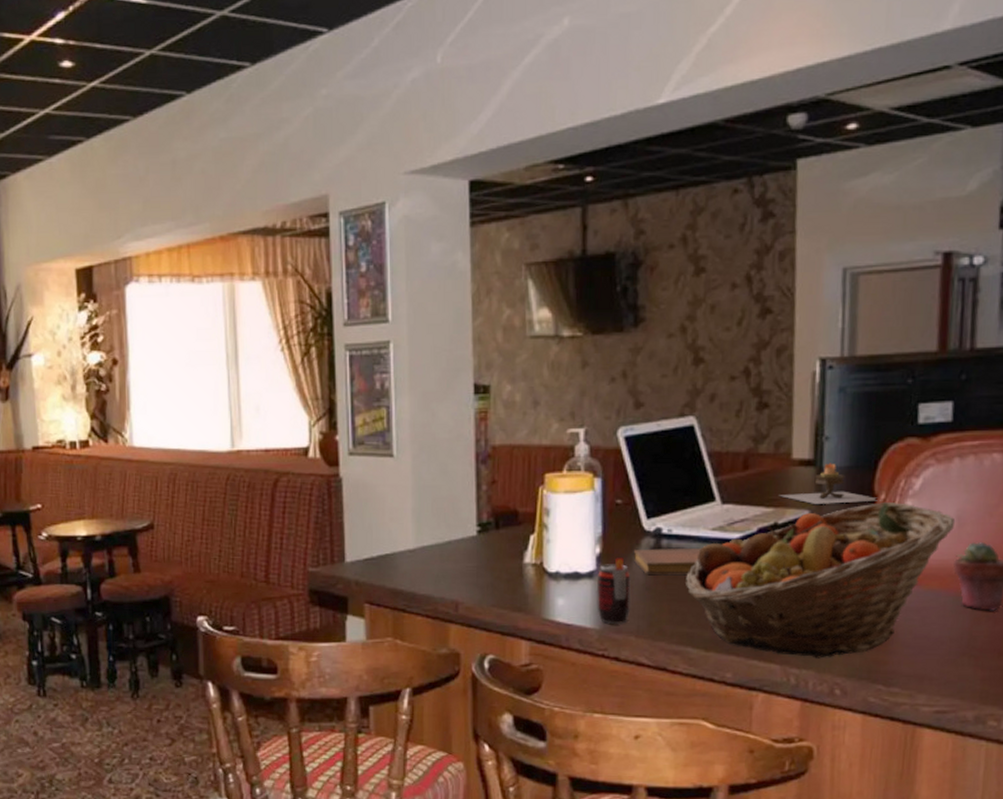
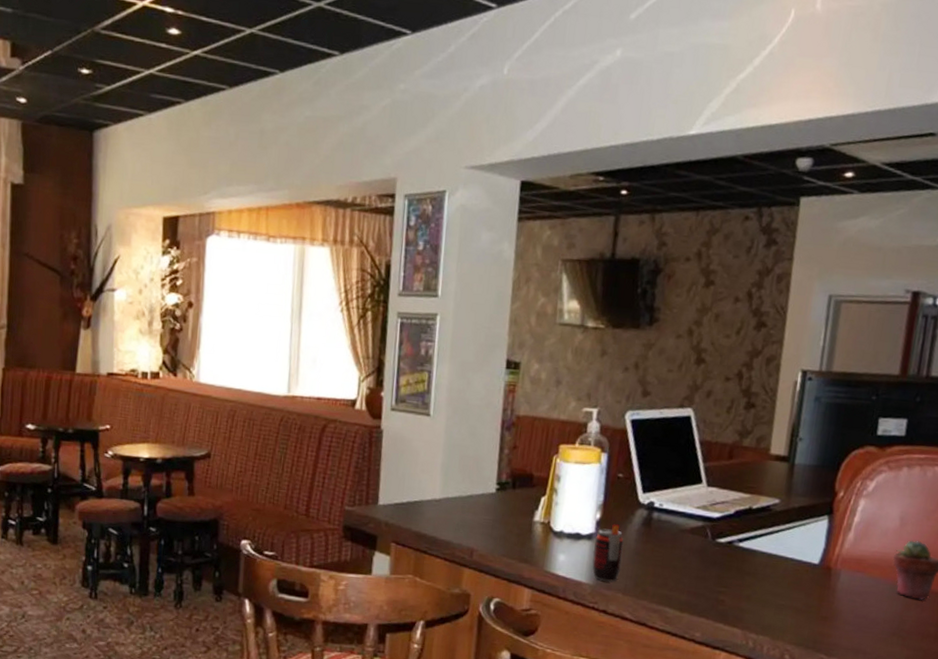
notebook: present [633,549,701,576] -> none [627,519,686,544]
fruit basket: present [686,501,956,659] -> none [670,498,899,627]
candle: present [779,463,882,504] -> none [756,460,841,498]

